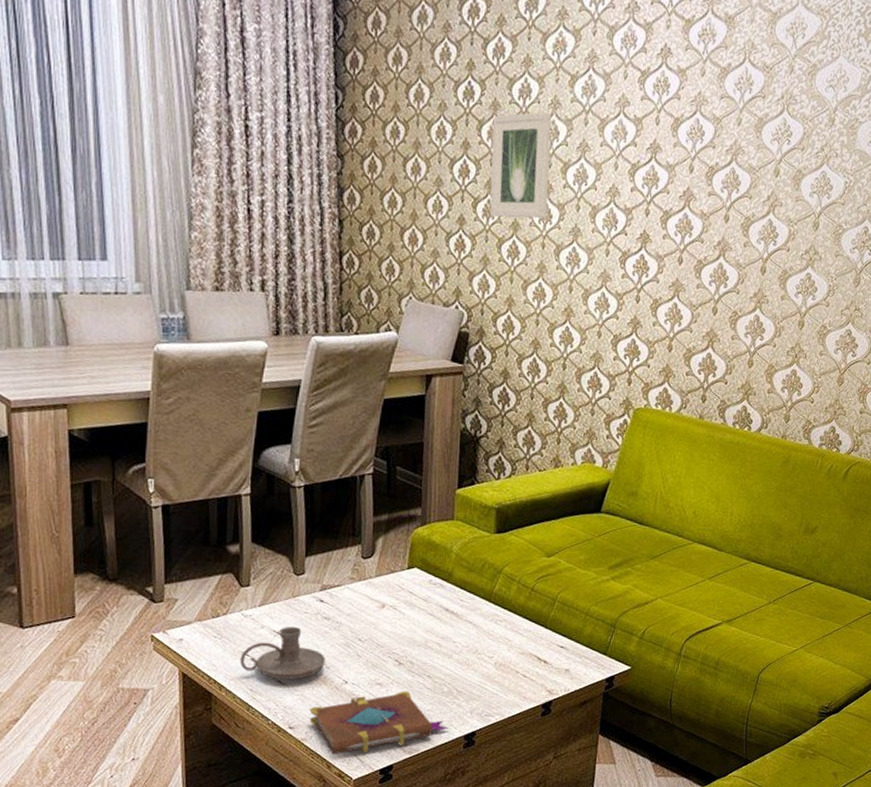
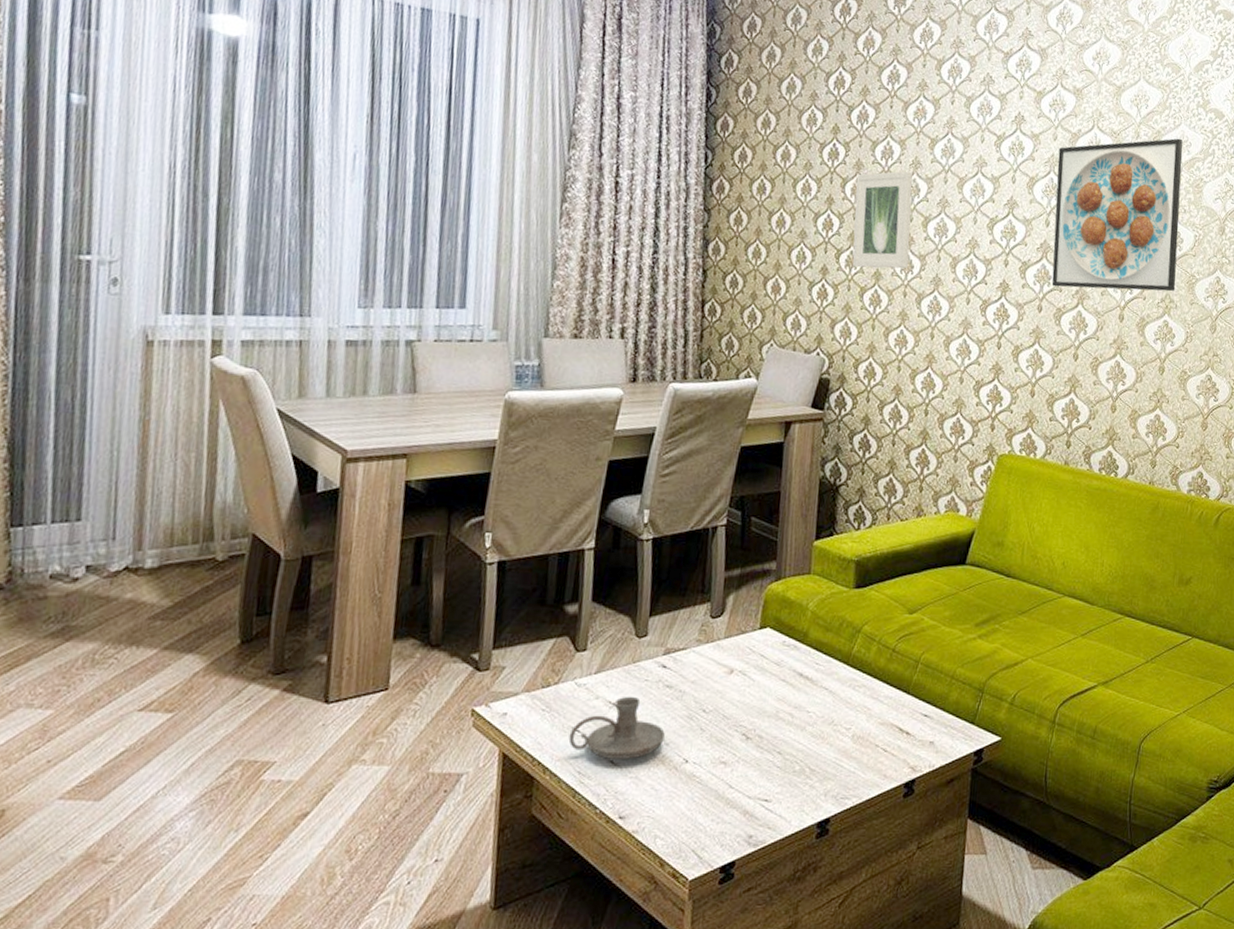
book: present [309,691,450,755] -> none [642,771,801,850]
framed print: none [693,72,840,243] -> present [1051,138,1183,292]

